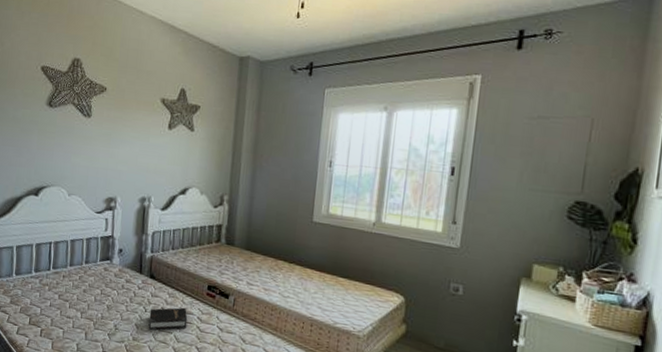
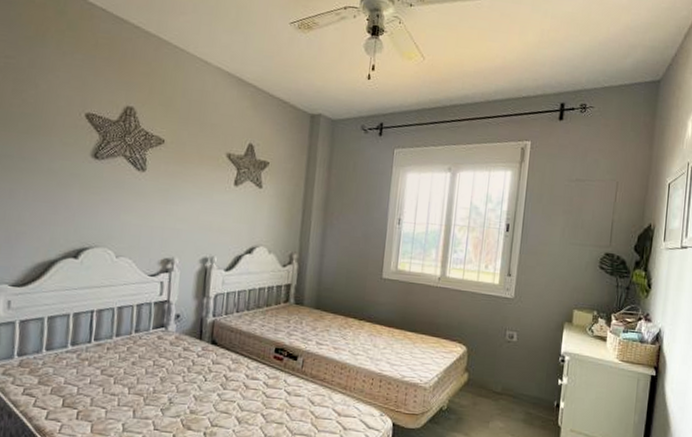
hardback book: present [148,307,188,331] -> none [208,373,253,401]

